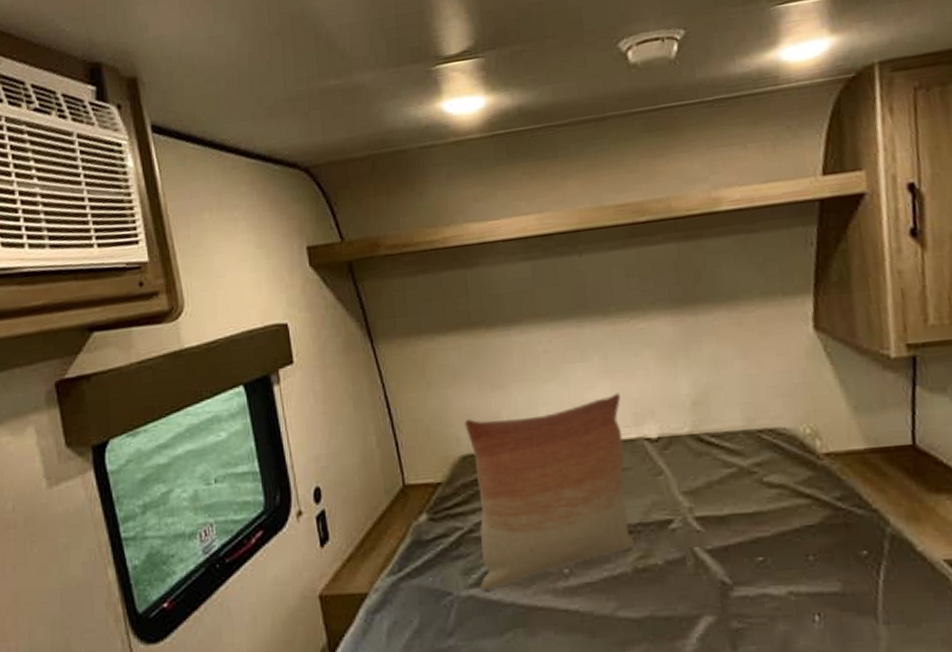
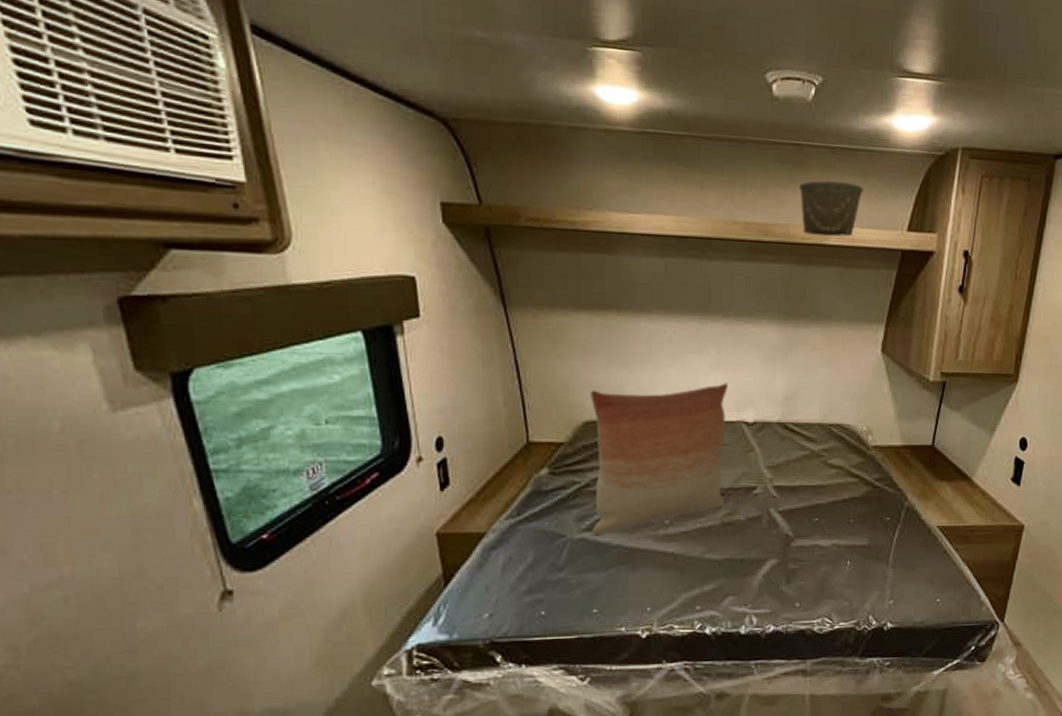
basket: none [675,135,756,205] -> present [799,180,863,237]

